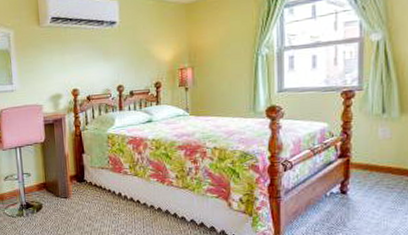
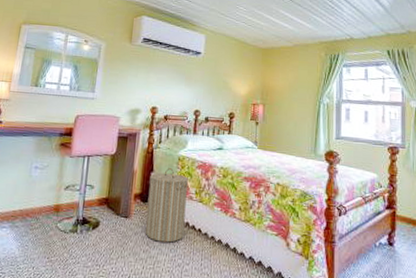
laundry hamper: none [82,147,123,216] -> present [145,168,188,243]

